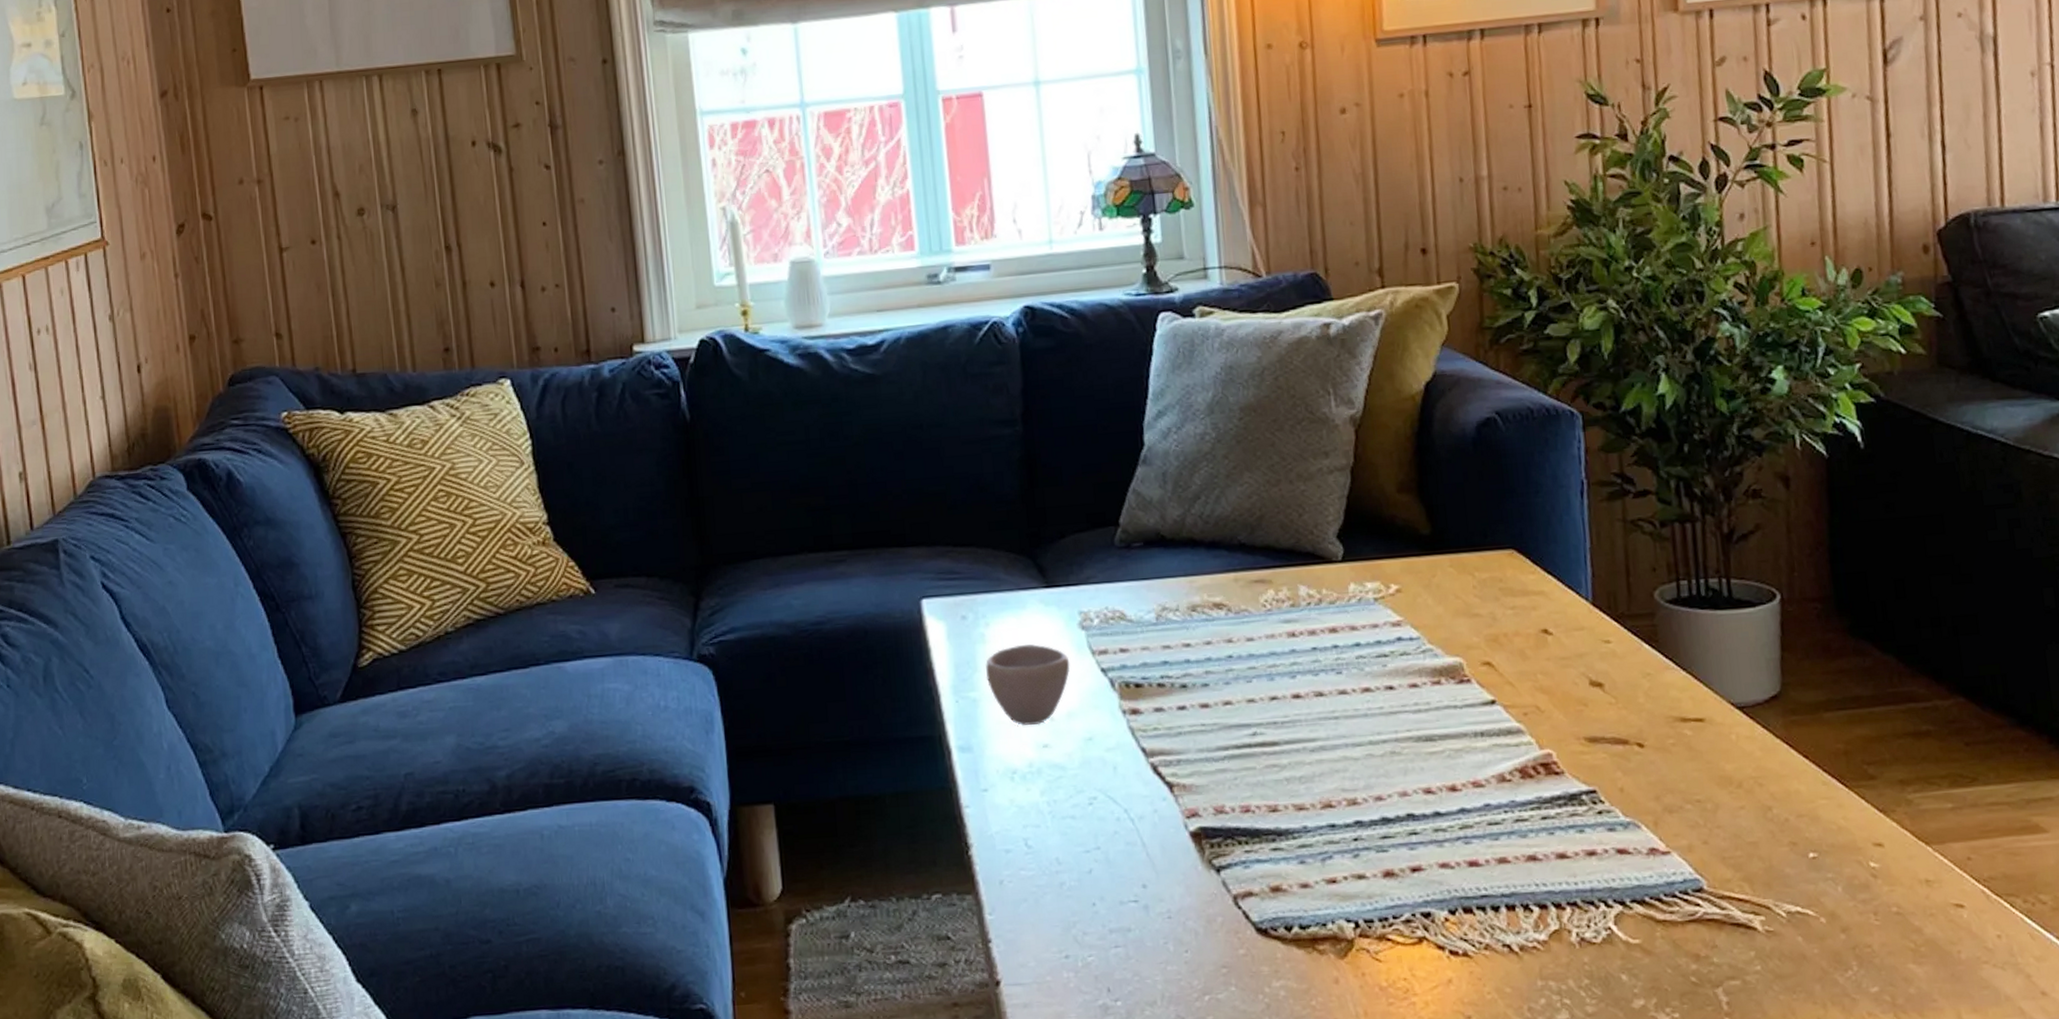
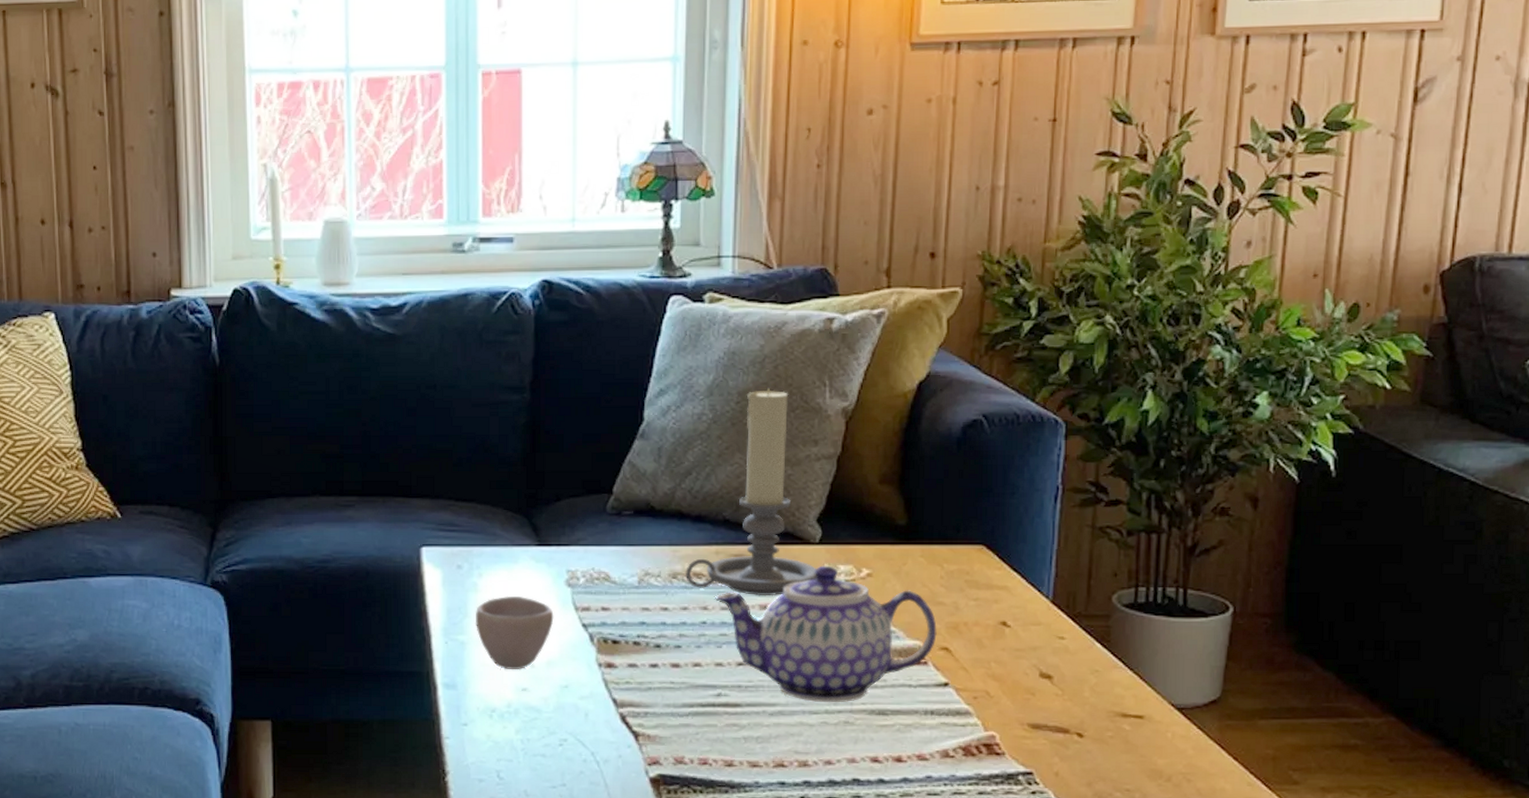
candle holder: none [1204,401,1344,623] -> present [684,388,817,596]
teapot: none [1239,584,1477,733] -> present [715,565,937,703]

